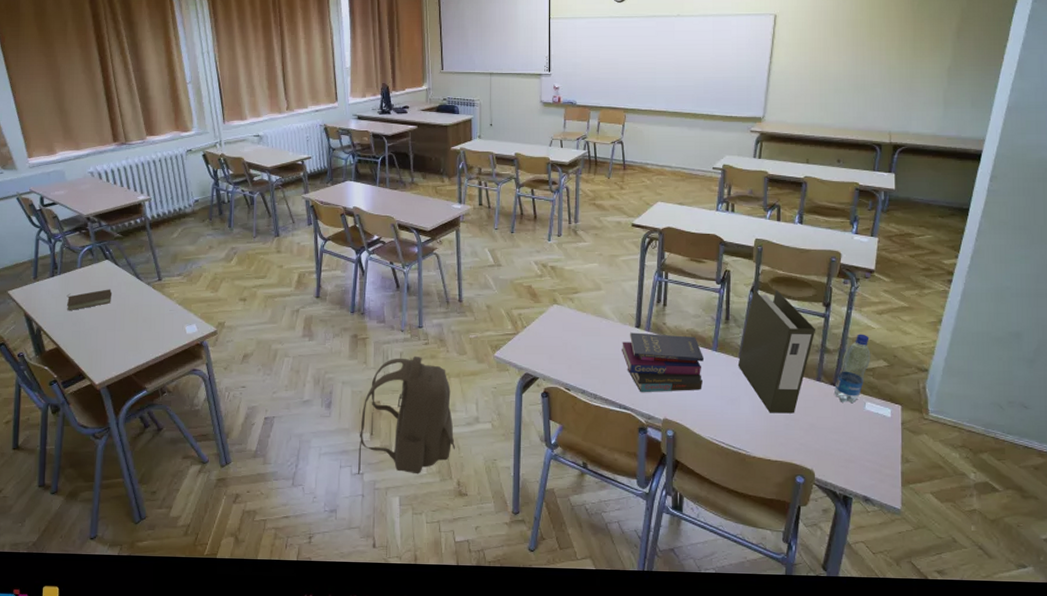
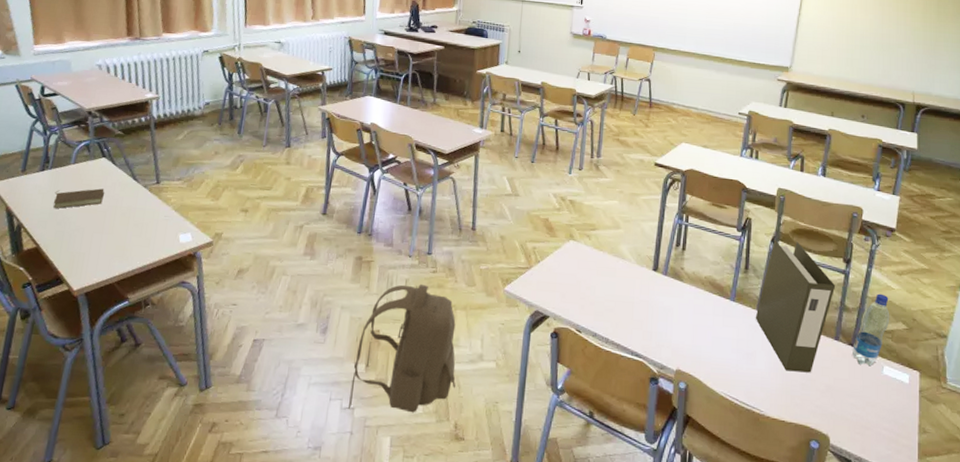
books: present [622,332,705,393] -> none [637,275,722,342]

